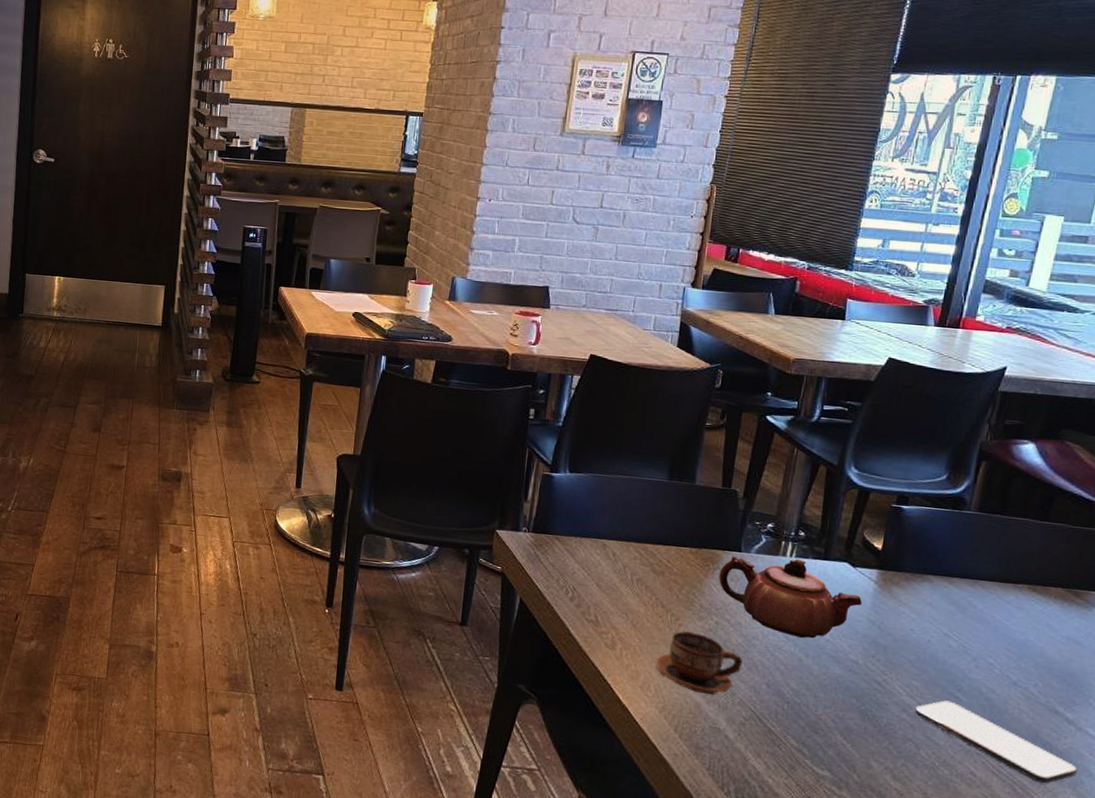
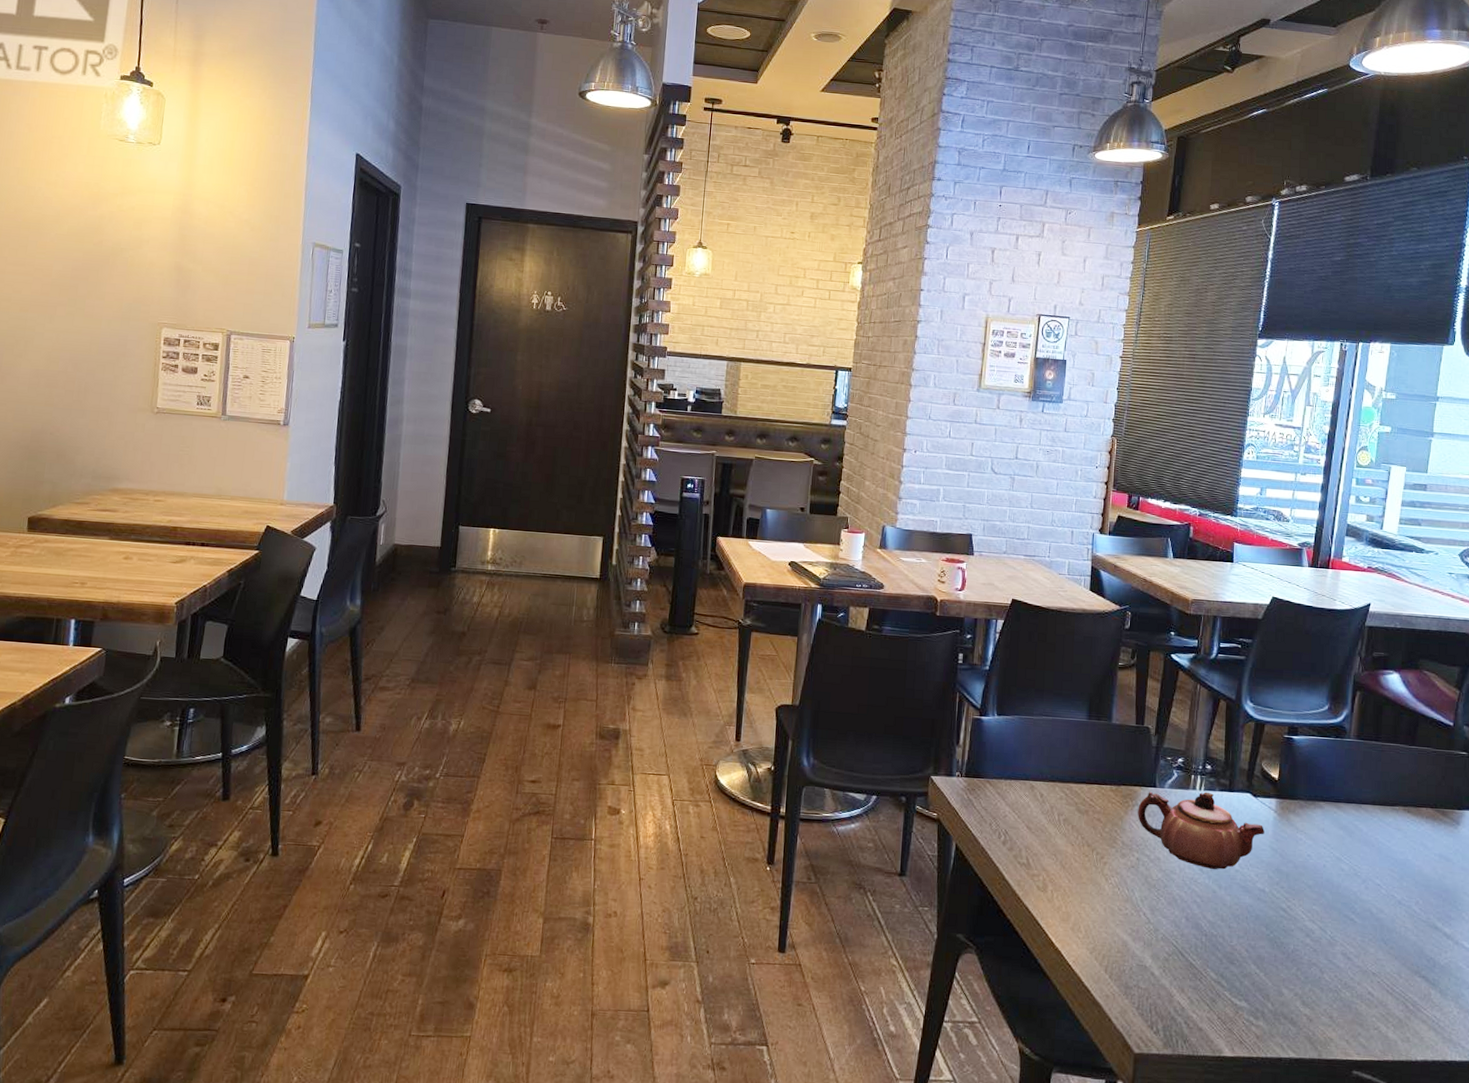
cup: present [655,631,743,695] -> none [1084,869,1163,932]
smartphone: present [914,700,1078,783] -> none [1317,923,1458,998]

